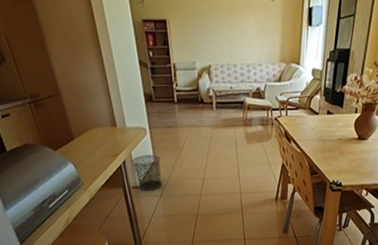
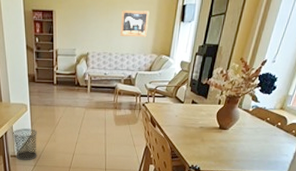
wall art: none [243,15,274,46] -> present [120,9,150,37]

